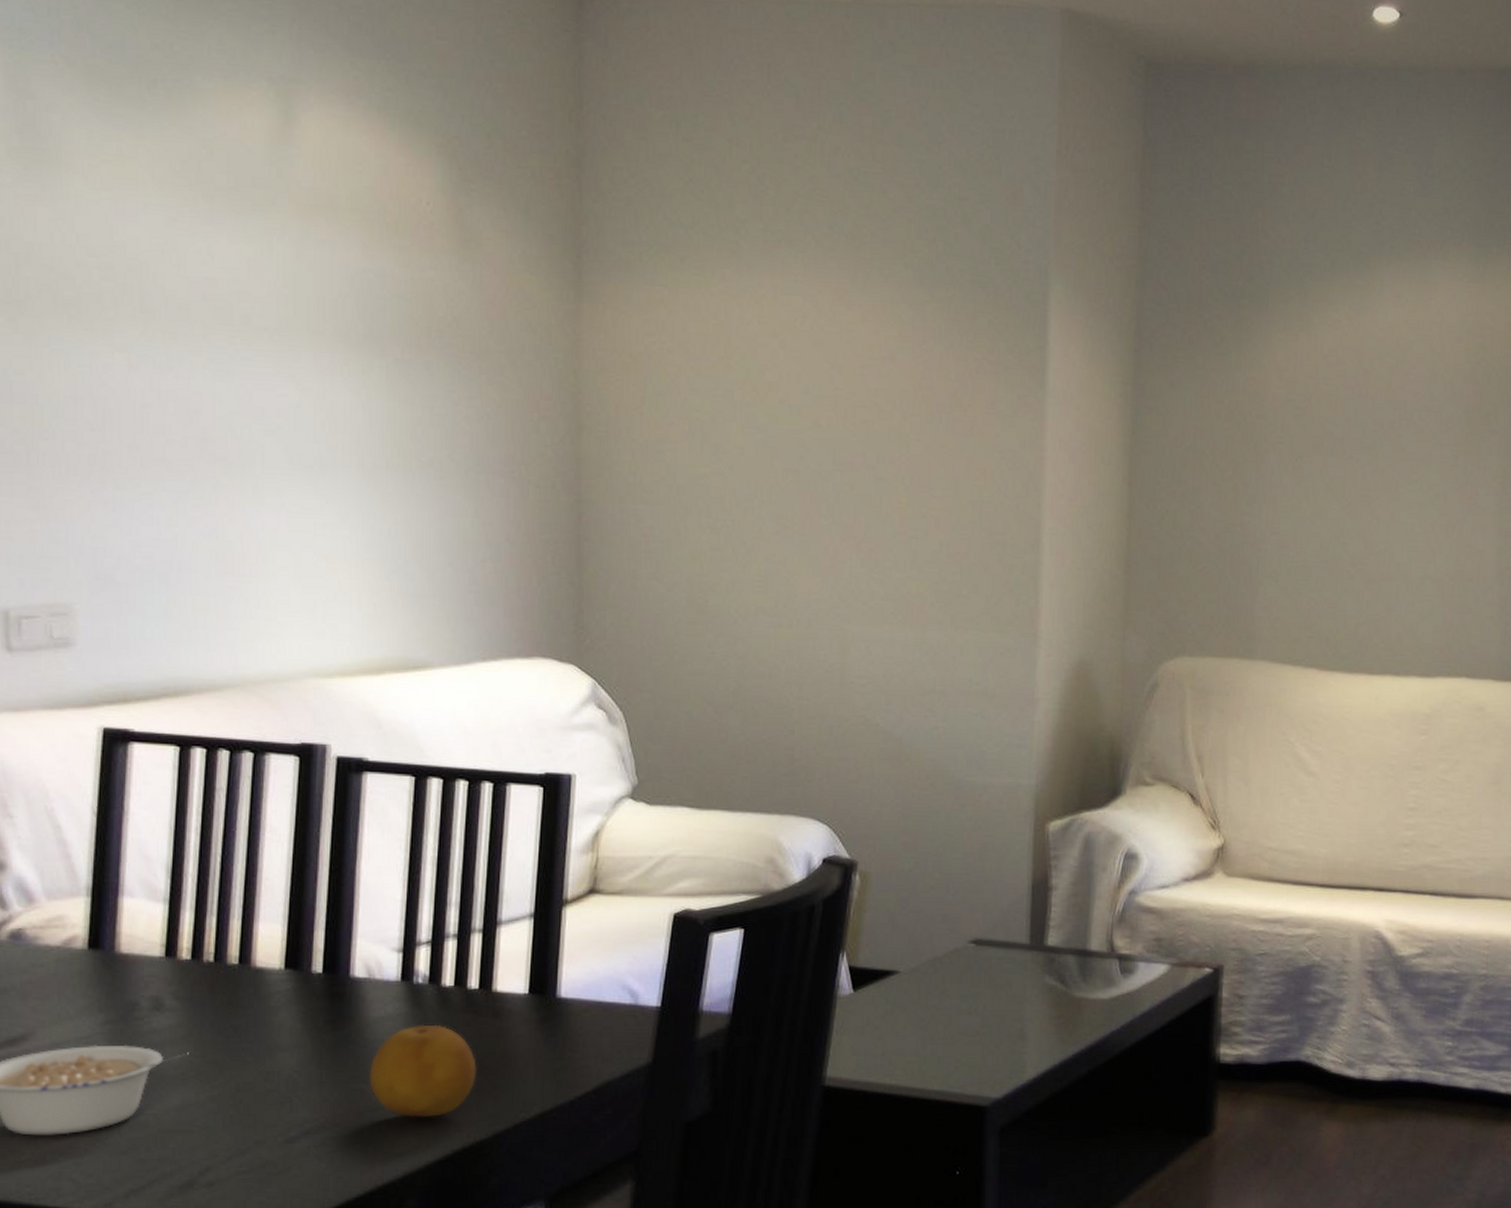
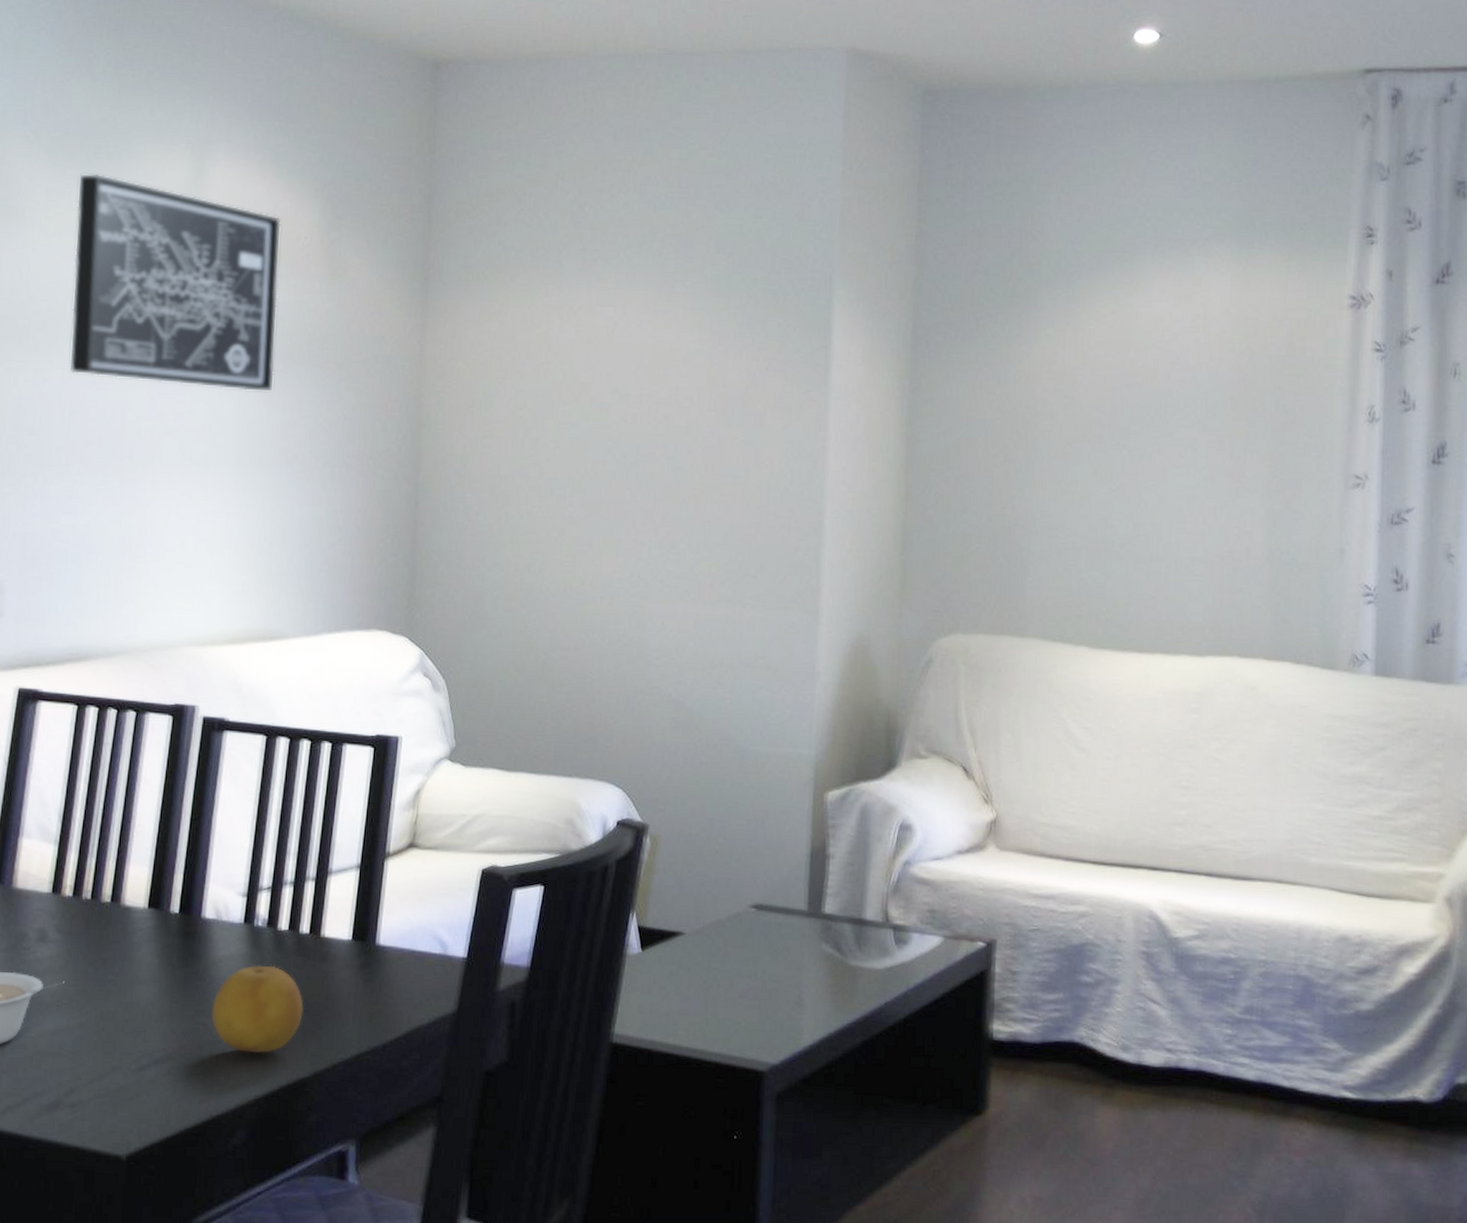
wall art: none [129,112,398,386] -> present [69,173,281,393]

